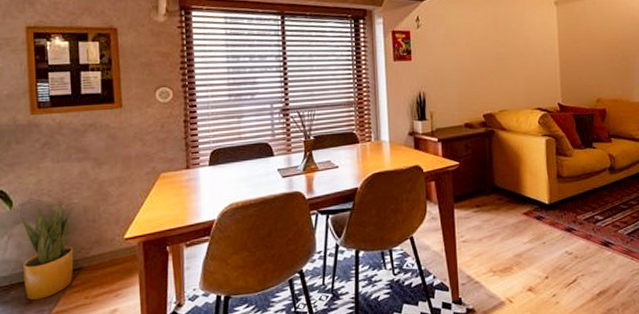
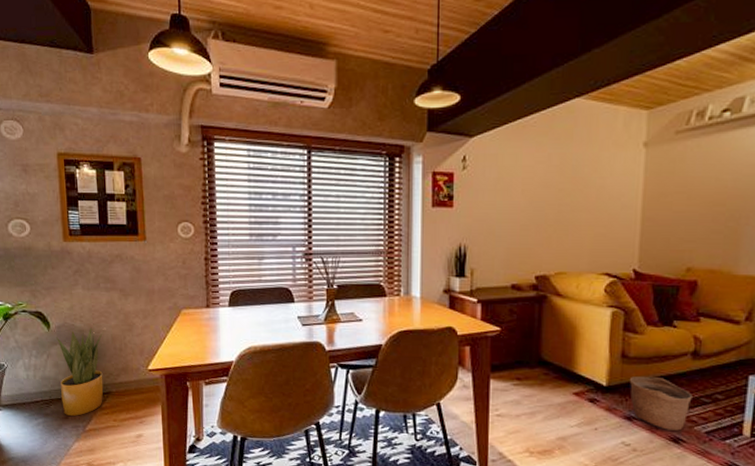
basket: none [566,191,614,236] -> present [630,376,692,431]

